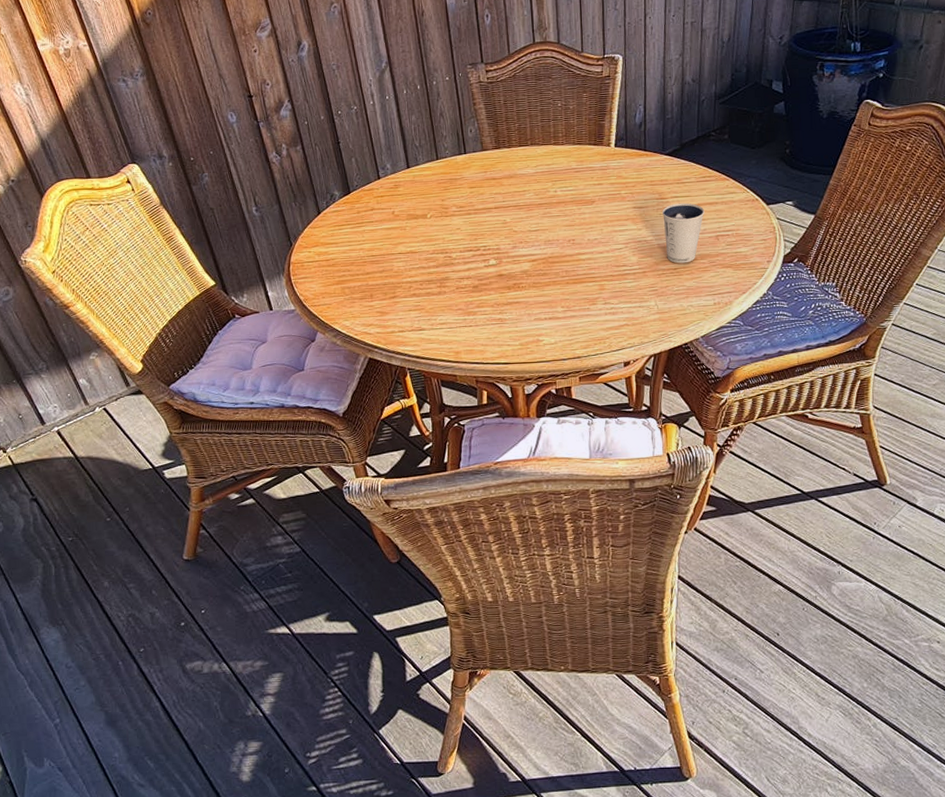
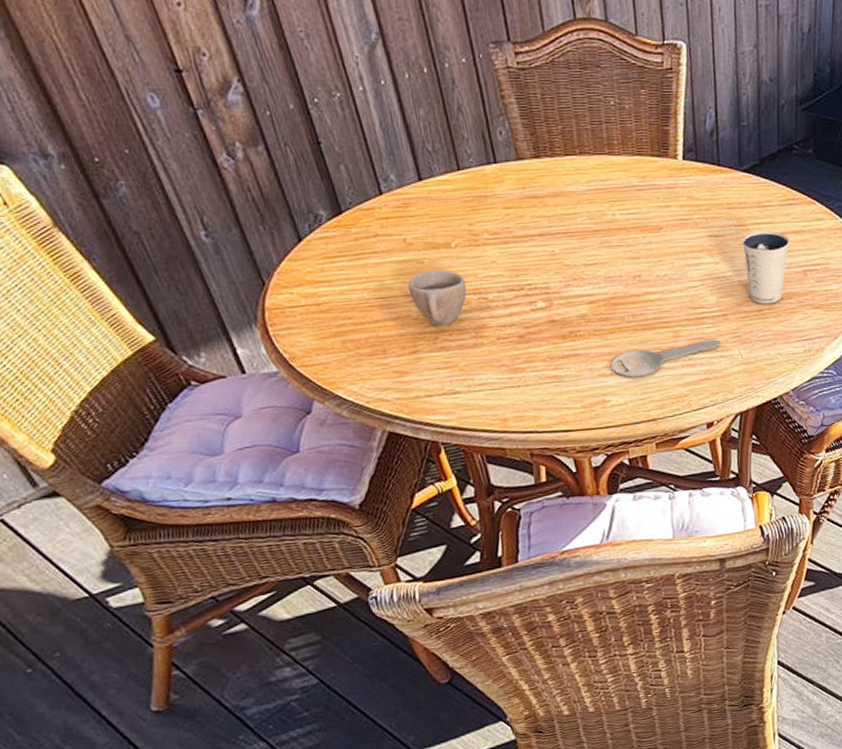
cup: none [393,235,436,278] -> present [408,269,467,327]
key: none [545,292,640,322] -> present [611,339,721,378]

